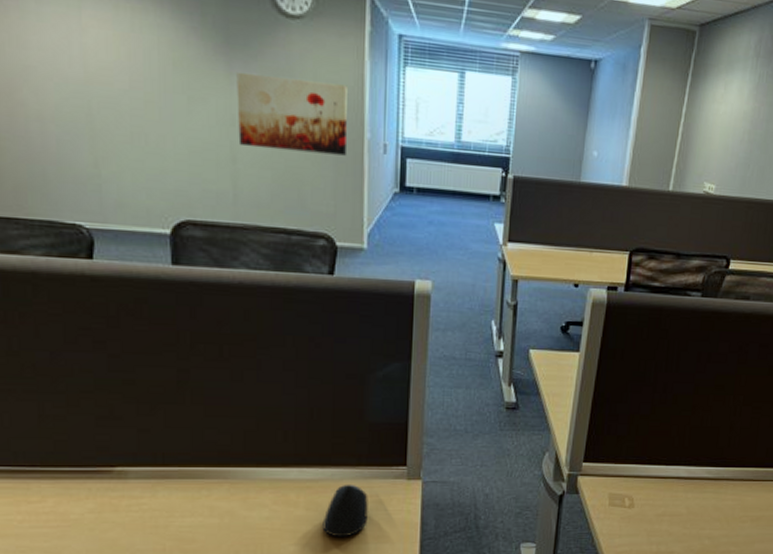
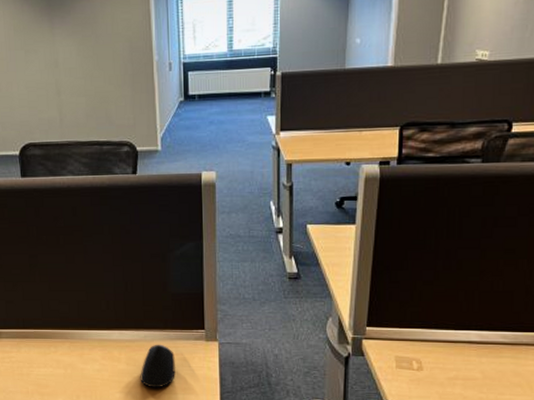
wall art: present [237,71,348,156] -> none [57,20,141,82]

